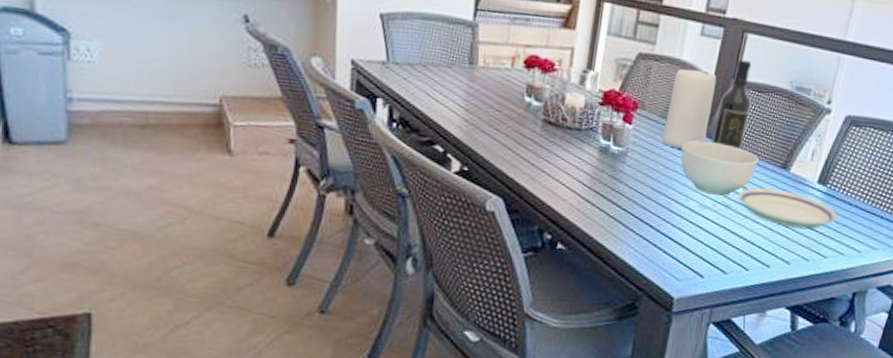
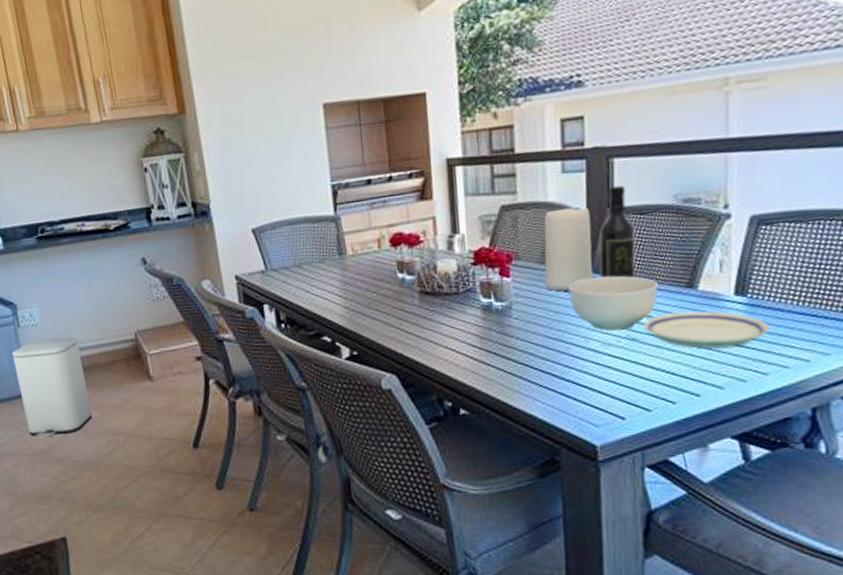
pedal bin: none [53,80,150,197] -> present [11,336,93,437]

